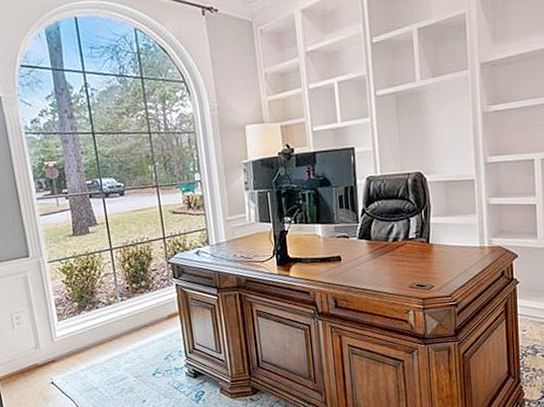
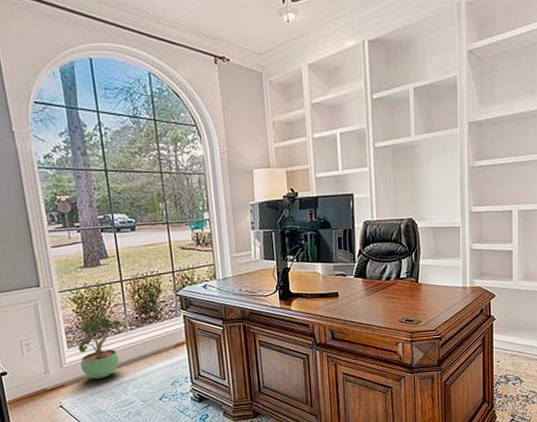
potted plant: none [68,286,112,354] -> present [78,315,122,379]

